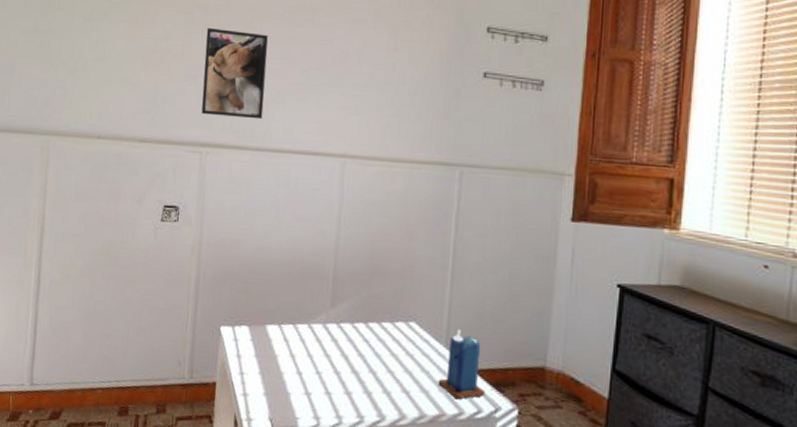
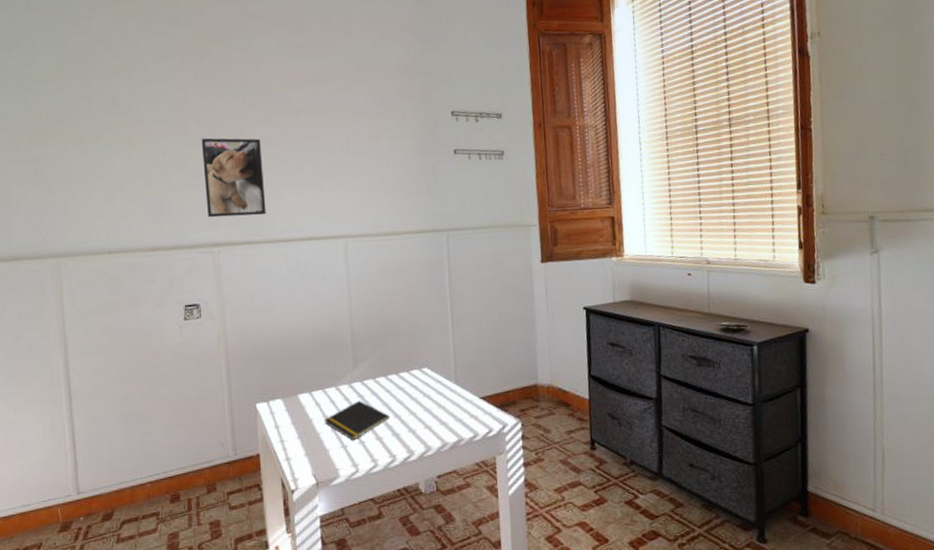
notepad: none [290,344,364,390] -> present [324,400,390,441]
candle: present [438,328,486,400] -> none [453,366,494,425]

